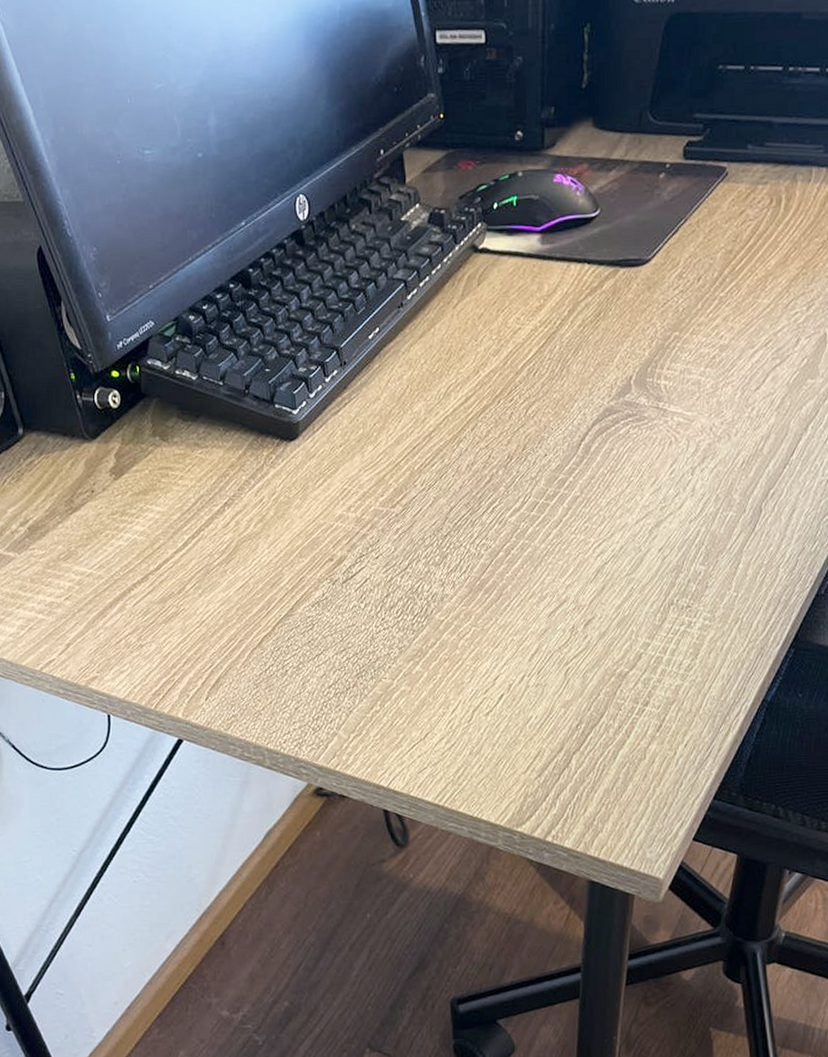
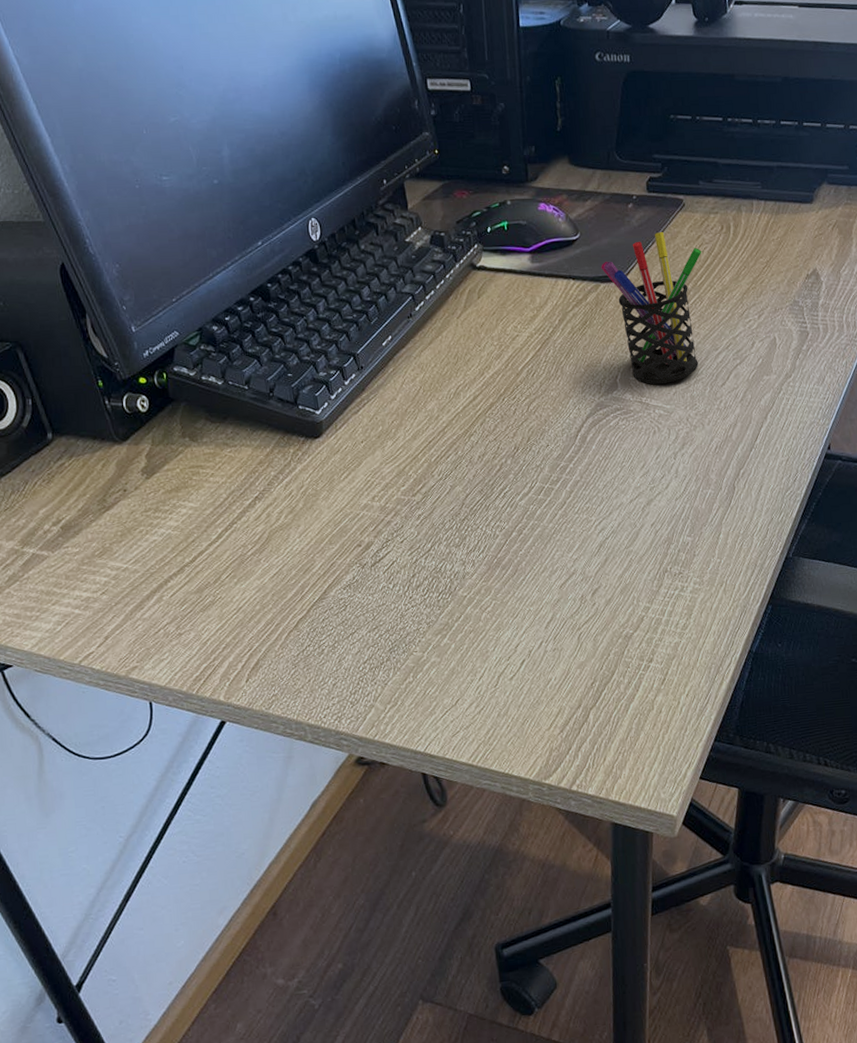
pen holder: none [622,206,744,388] -> present [601,231,702,385]

